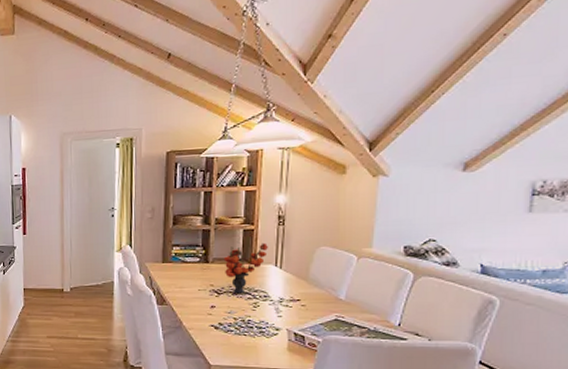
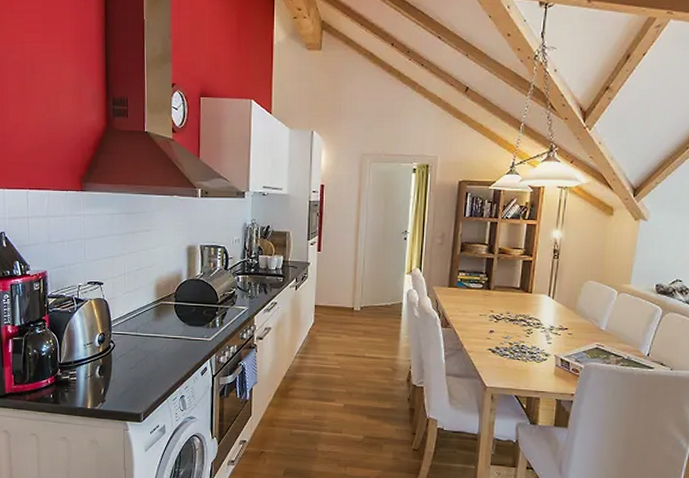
bouquet: present [223,238,268,294] -> none [504,268,543,321]

